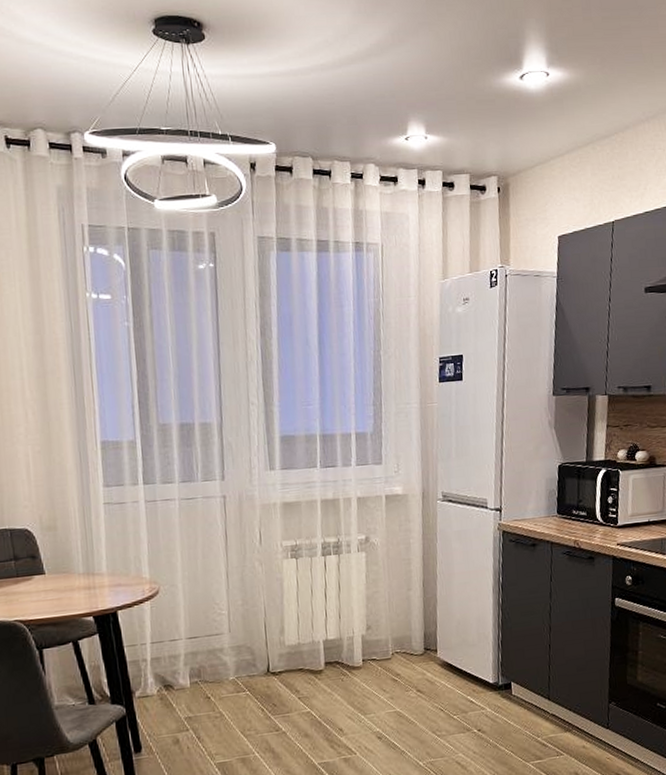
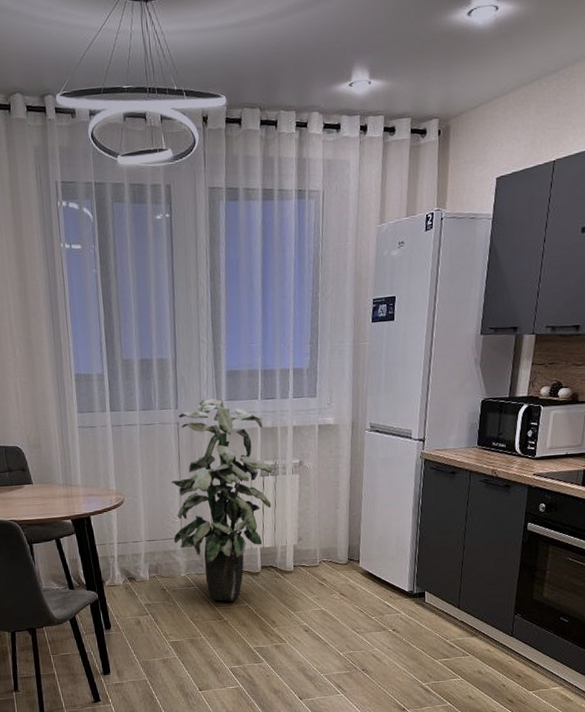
indoor plant: none [216,467,335,708] -> present [171,398,272,601]

